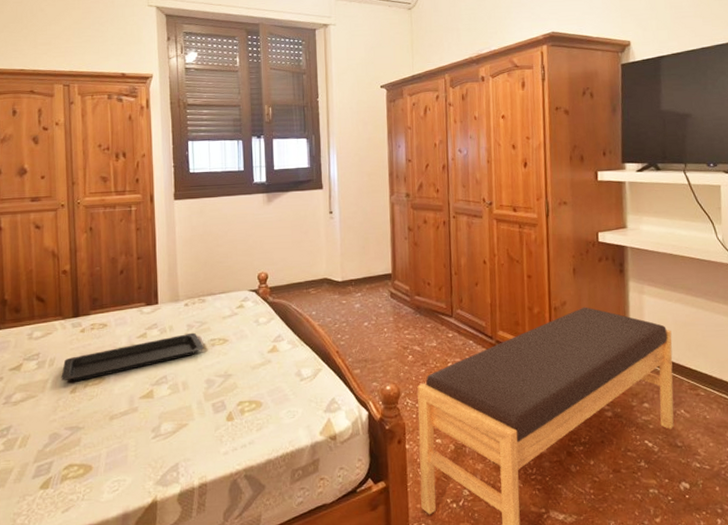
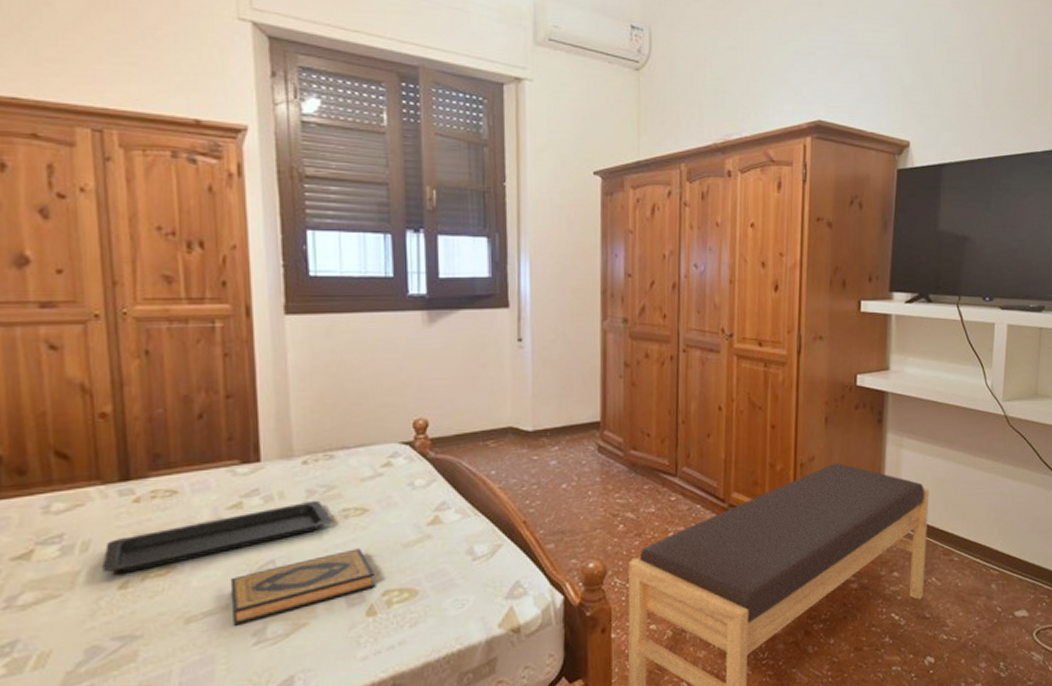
hardback book: none [138,369,232,423] -> present [230,548,374,626]

